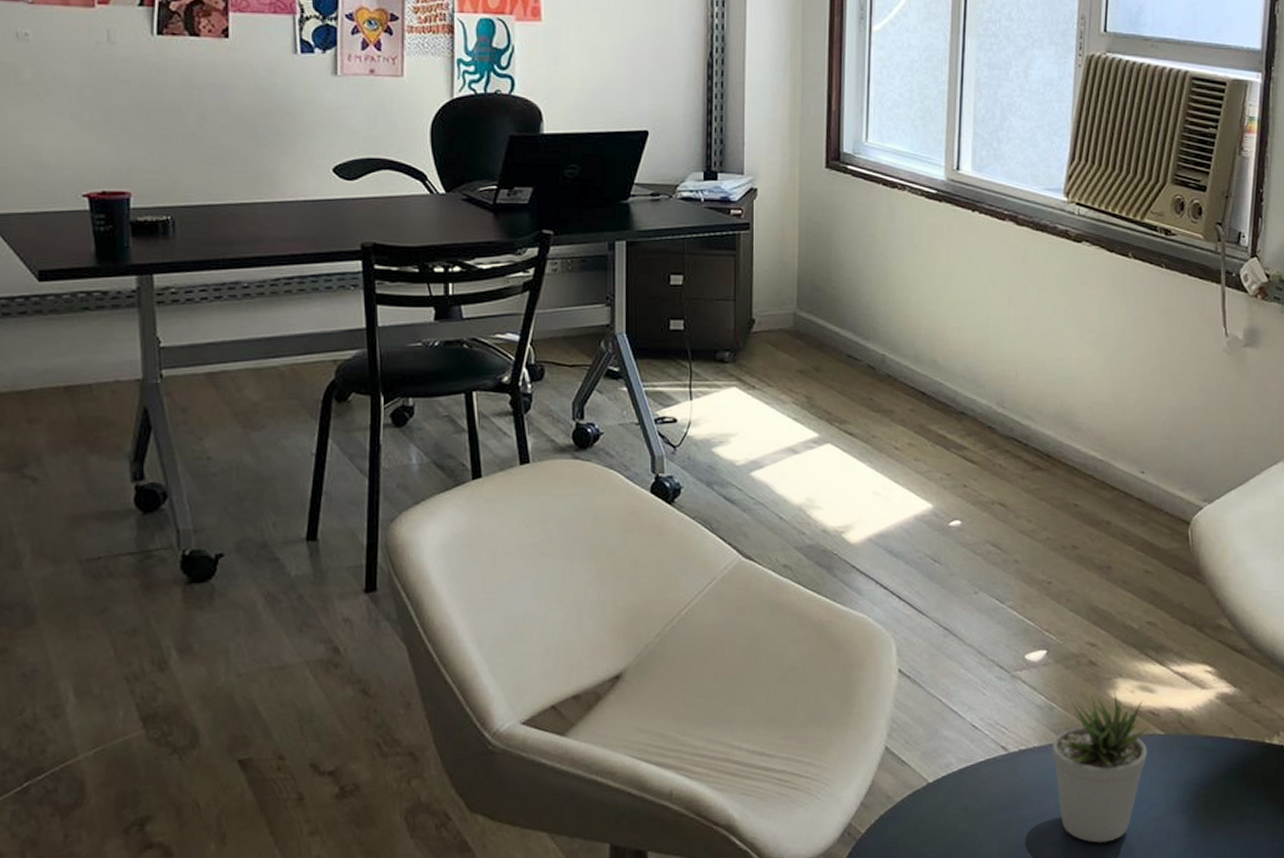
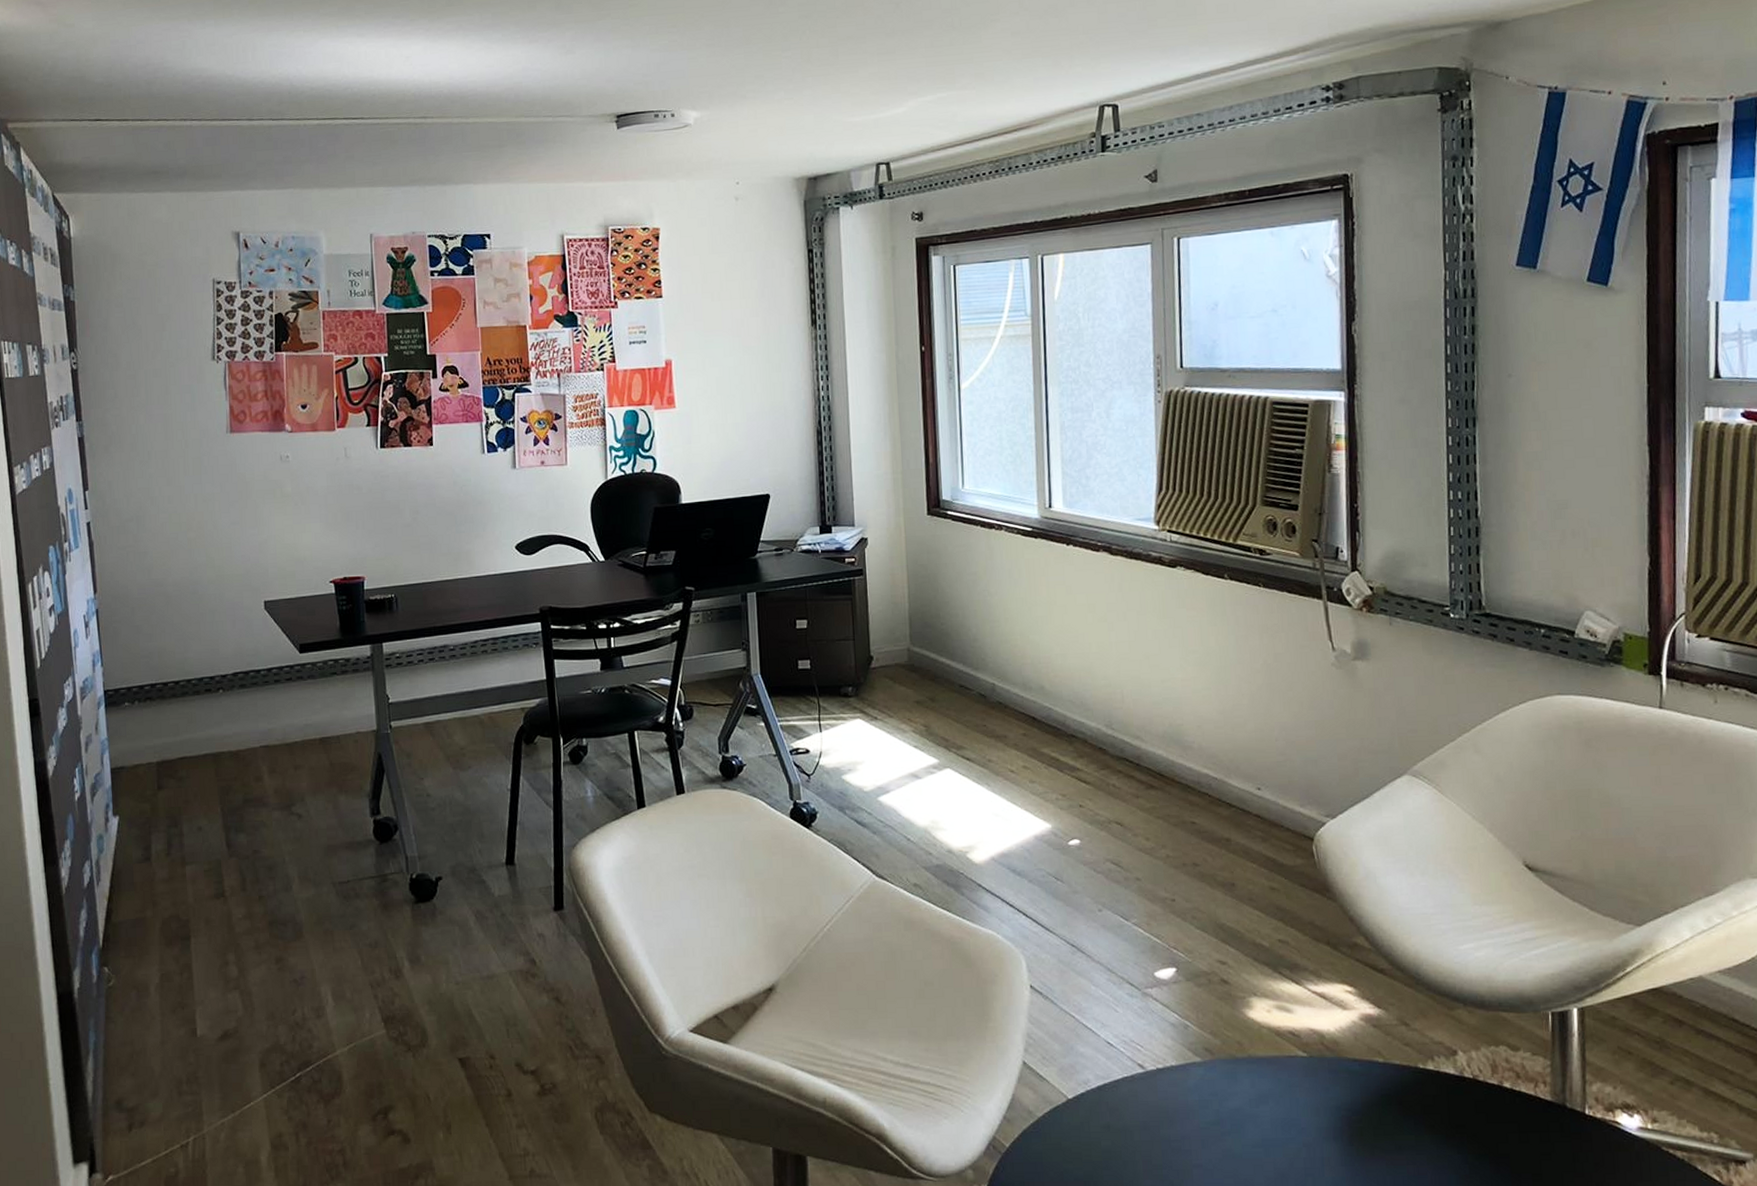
potted plant: present [1052,691,1150,843] -> none [1189,1010,1292,1168]

